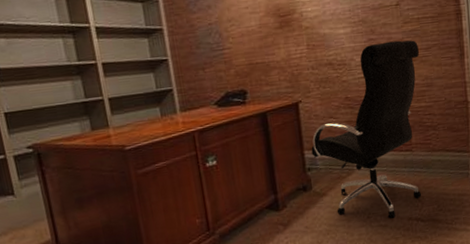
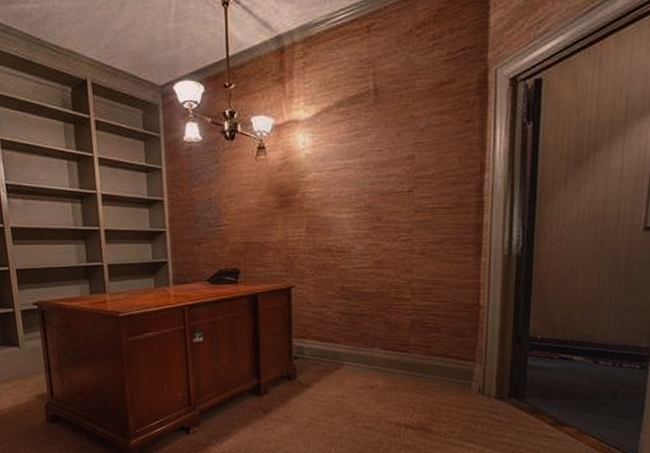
office chair: present [311,40,422,219] -> none [300,231,429,422]

